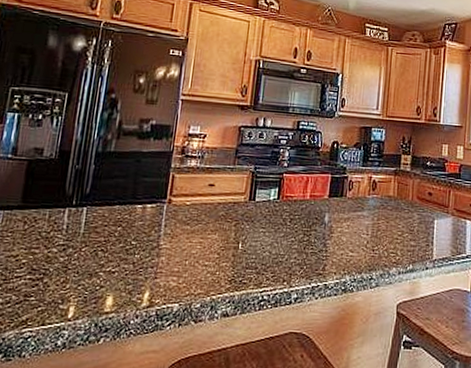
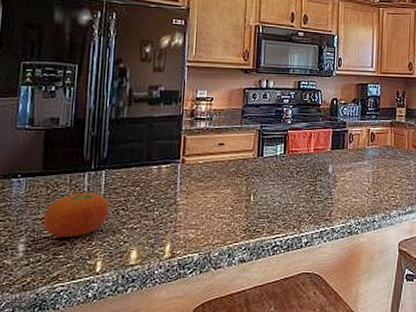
fruit: none [17,229,88,279] -> present [43,192,110,238]

